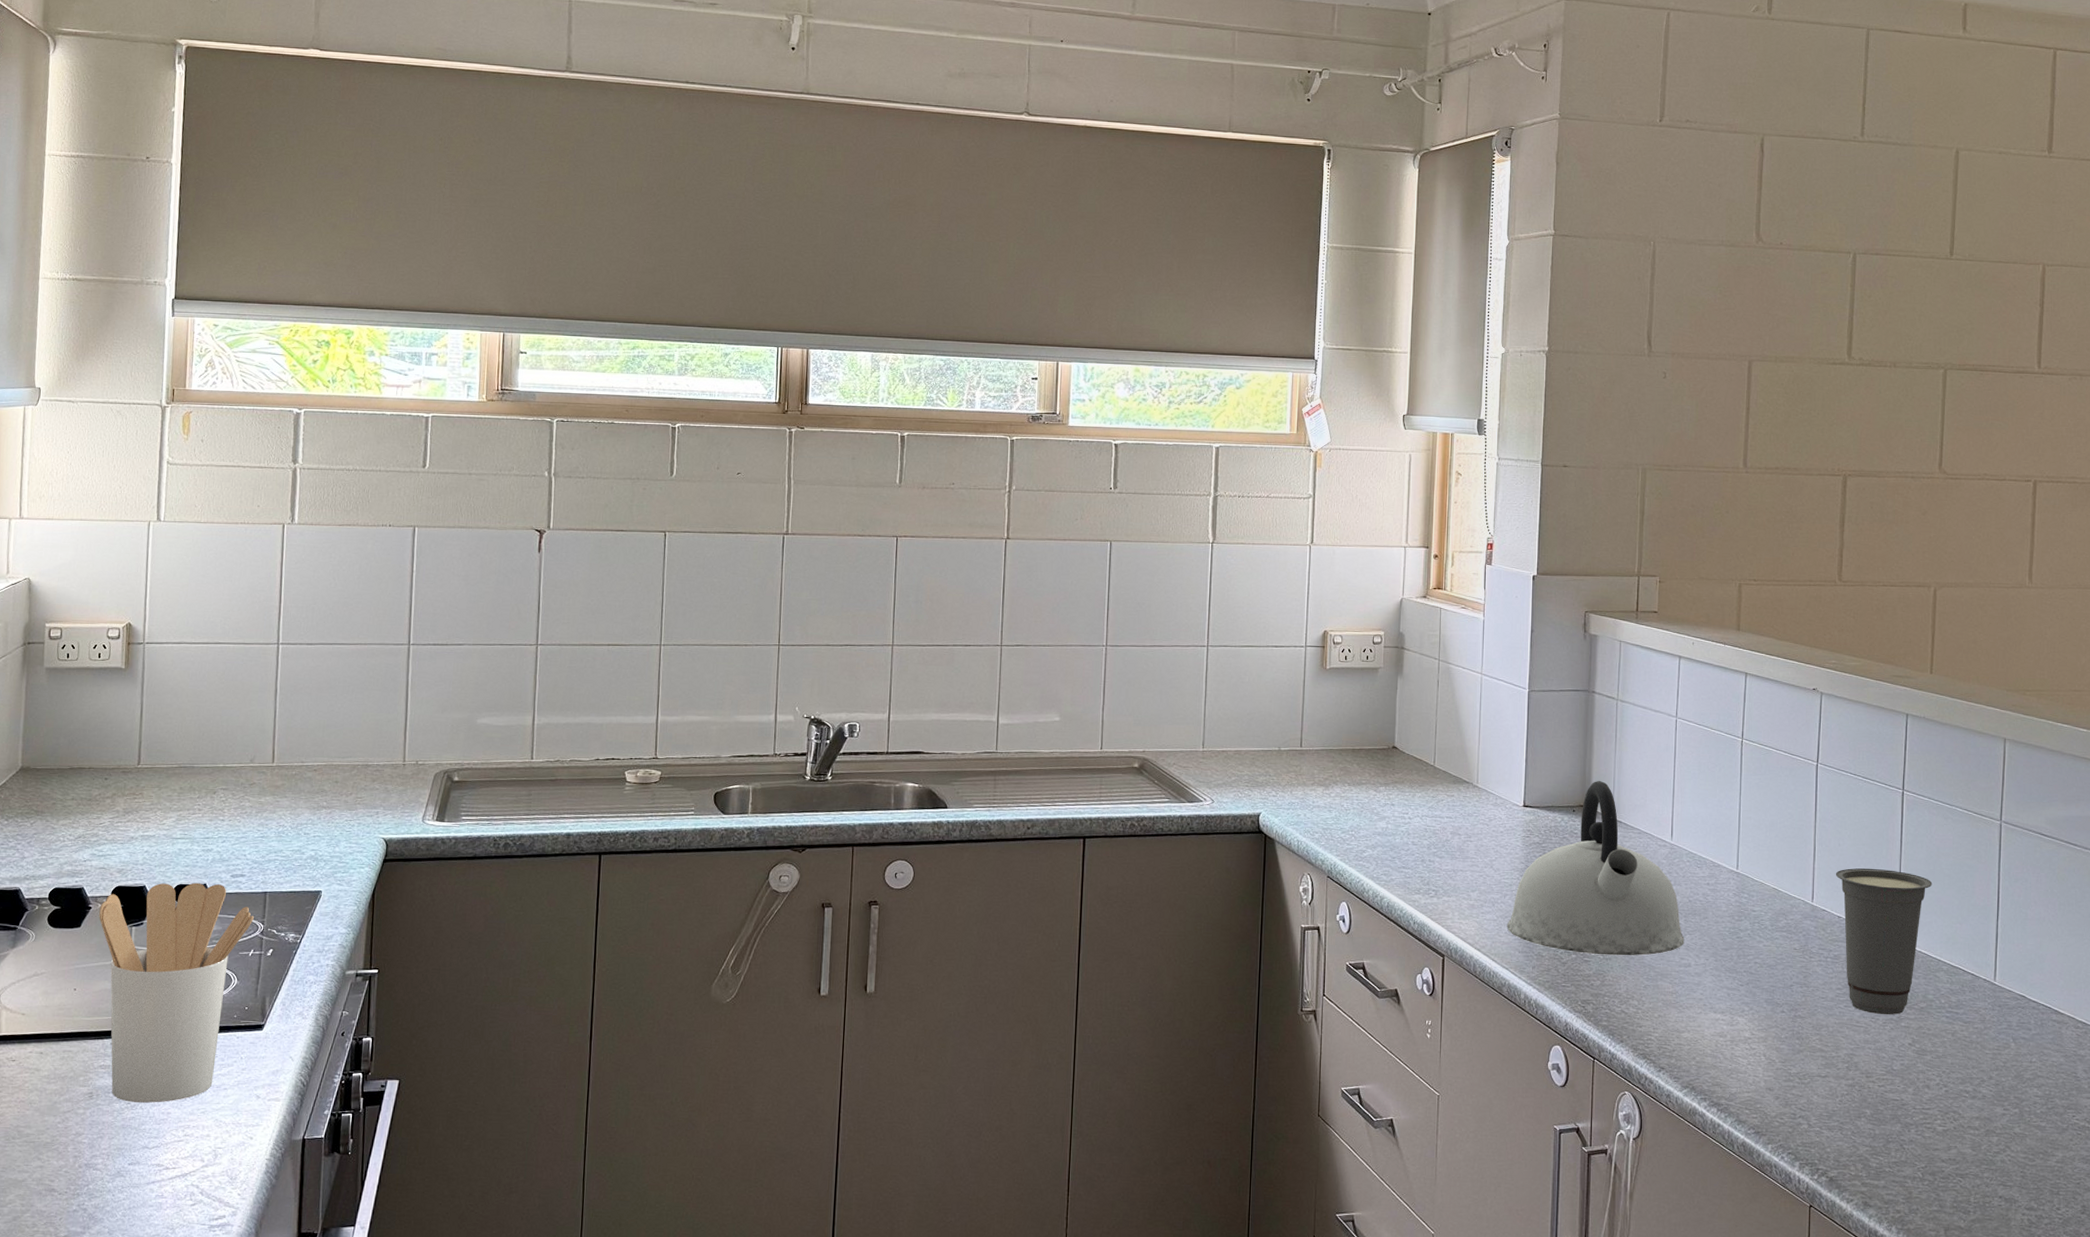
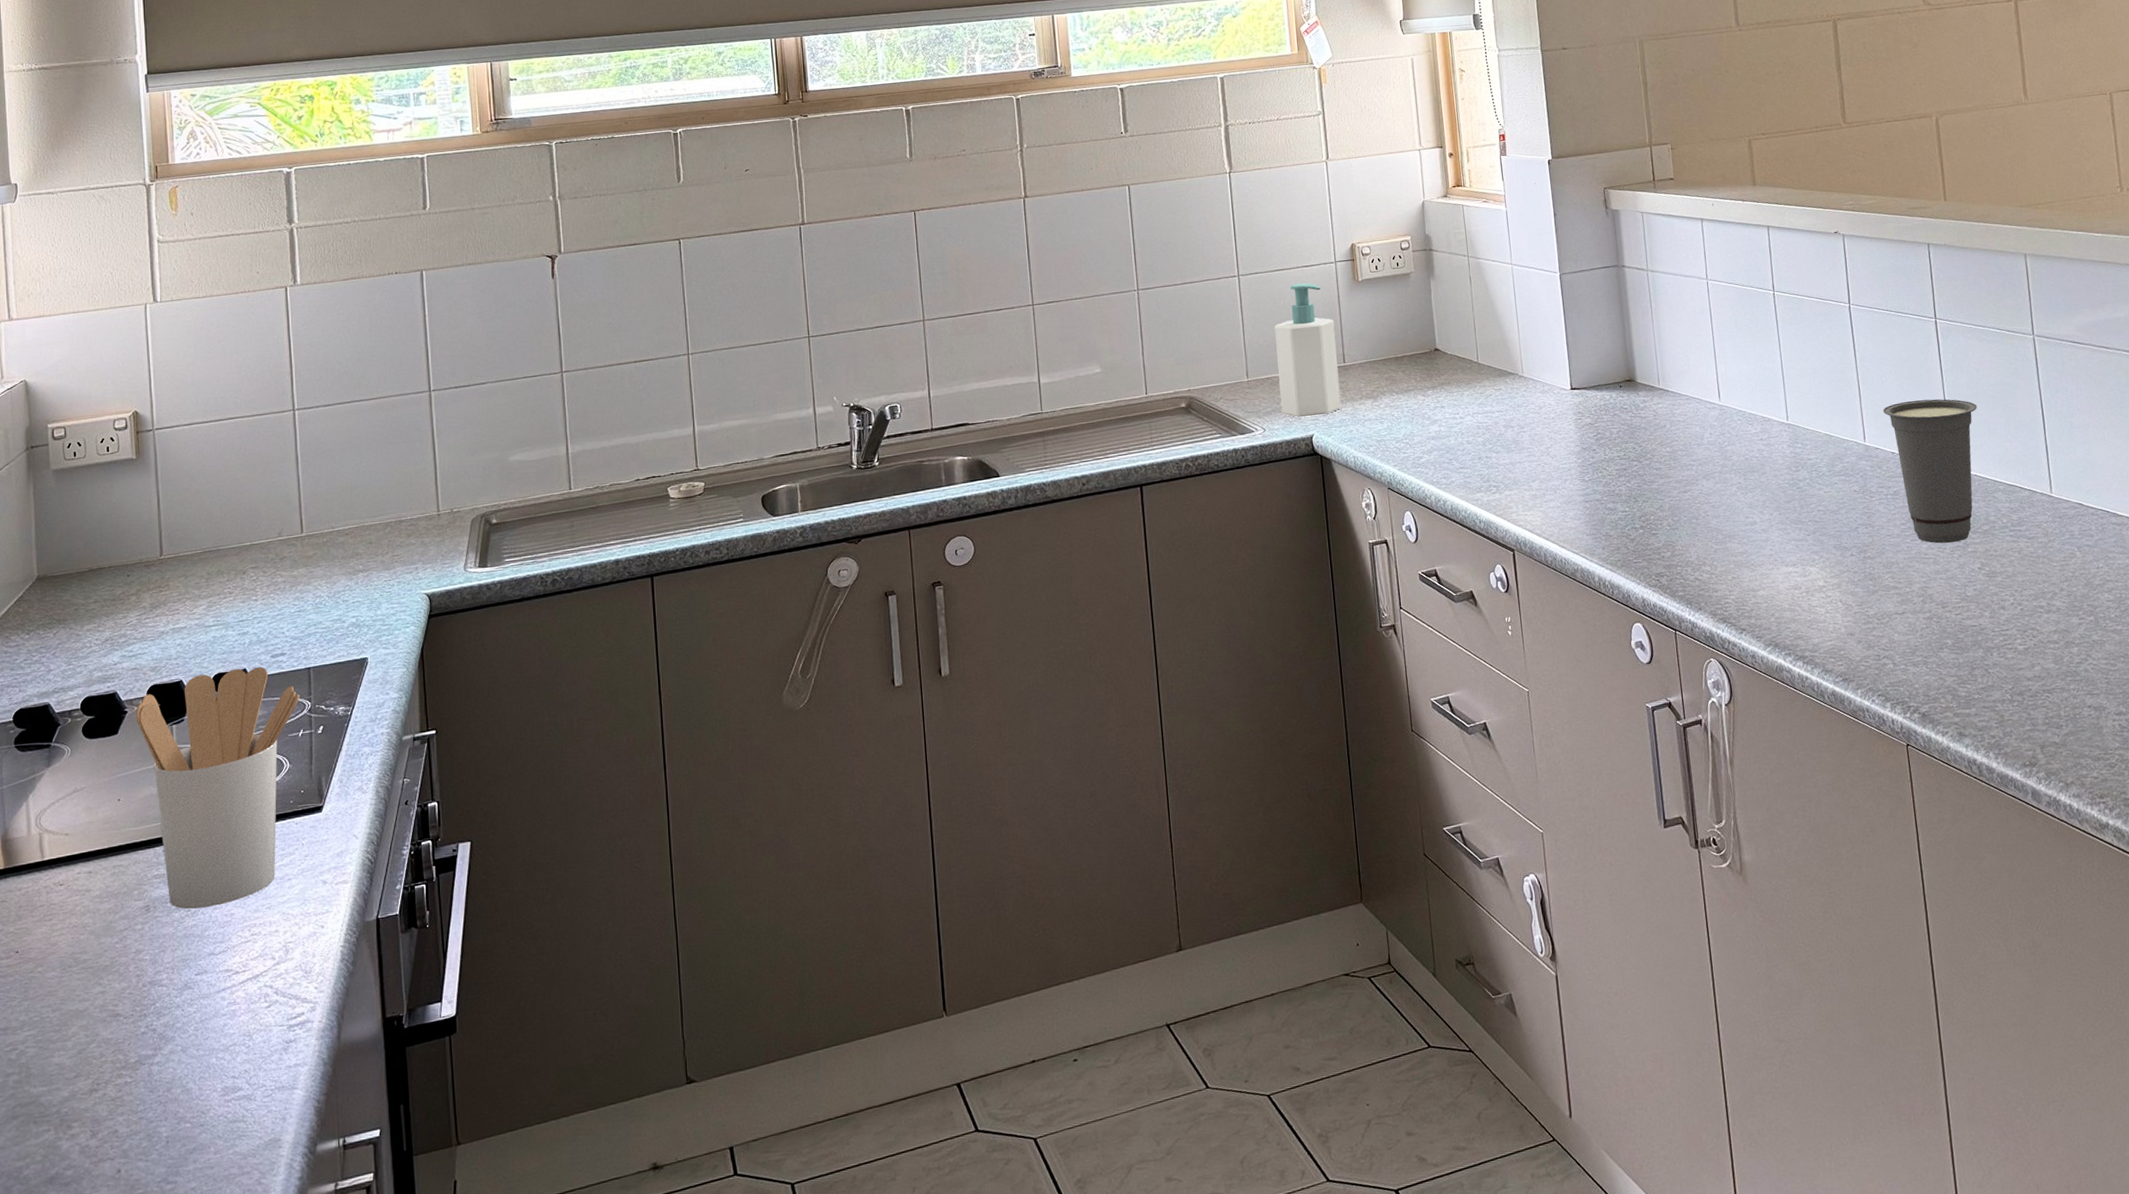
soap bottle: none [1232,662,1296,796] -> present [1274,283,1341,418]
kettle: present [1506,780,1685,956] -> none [1571,352,1747,527]

